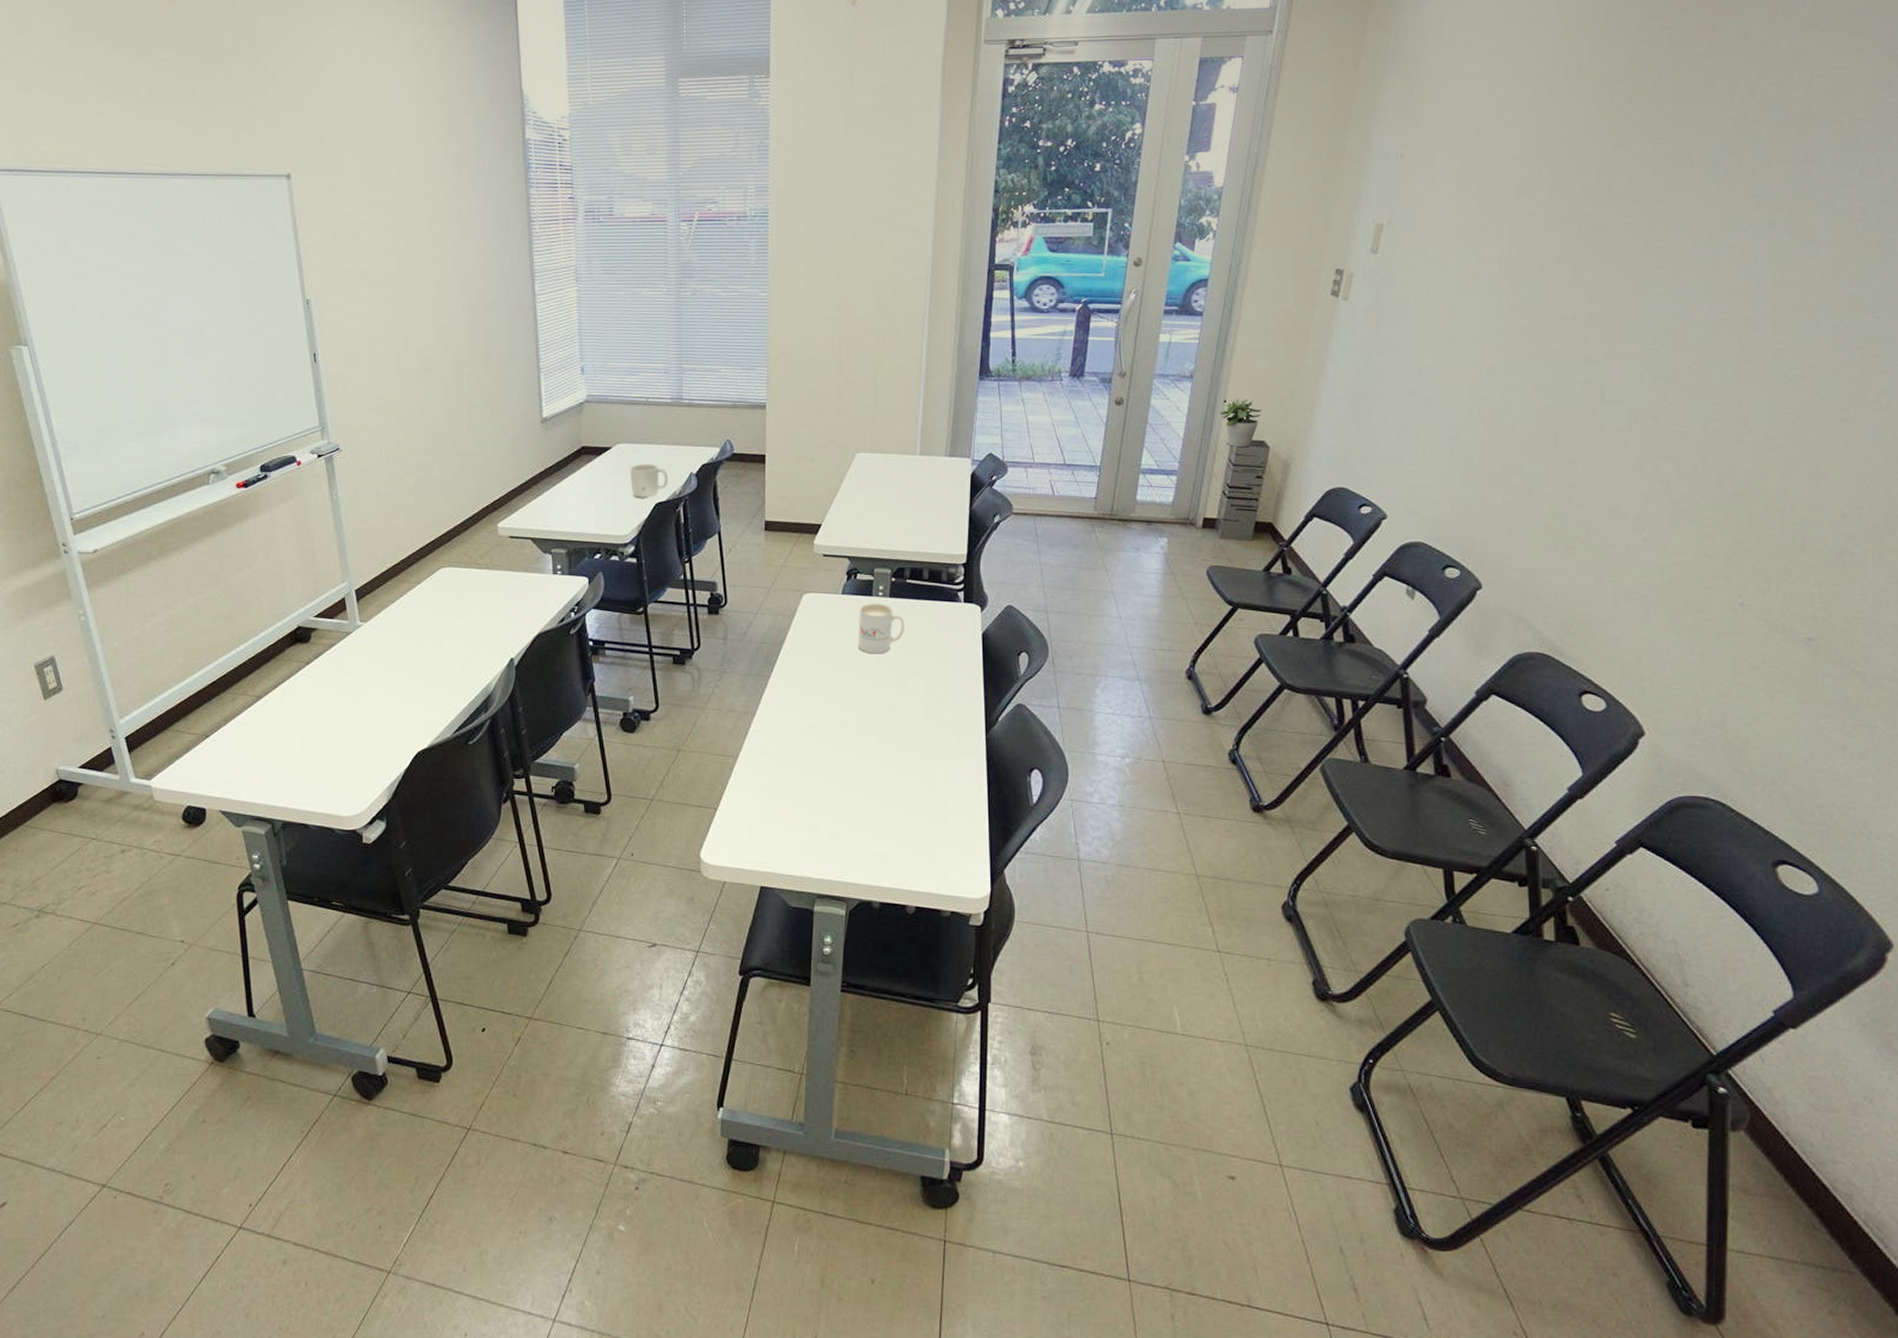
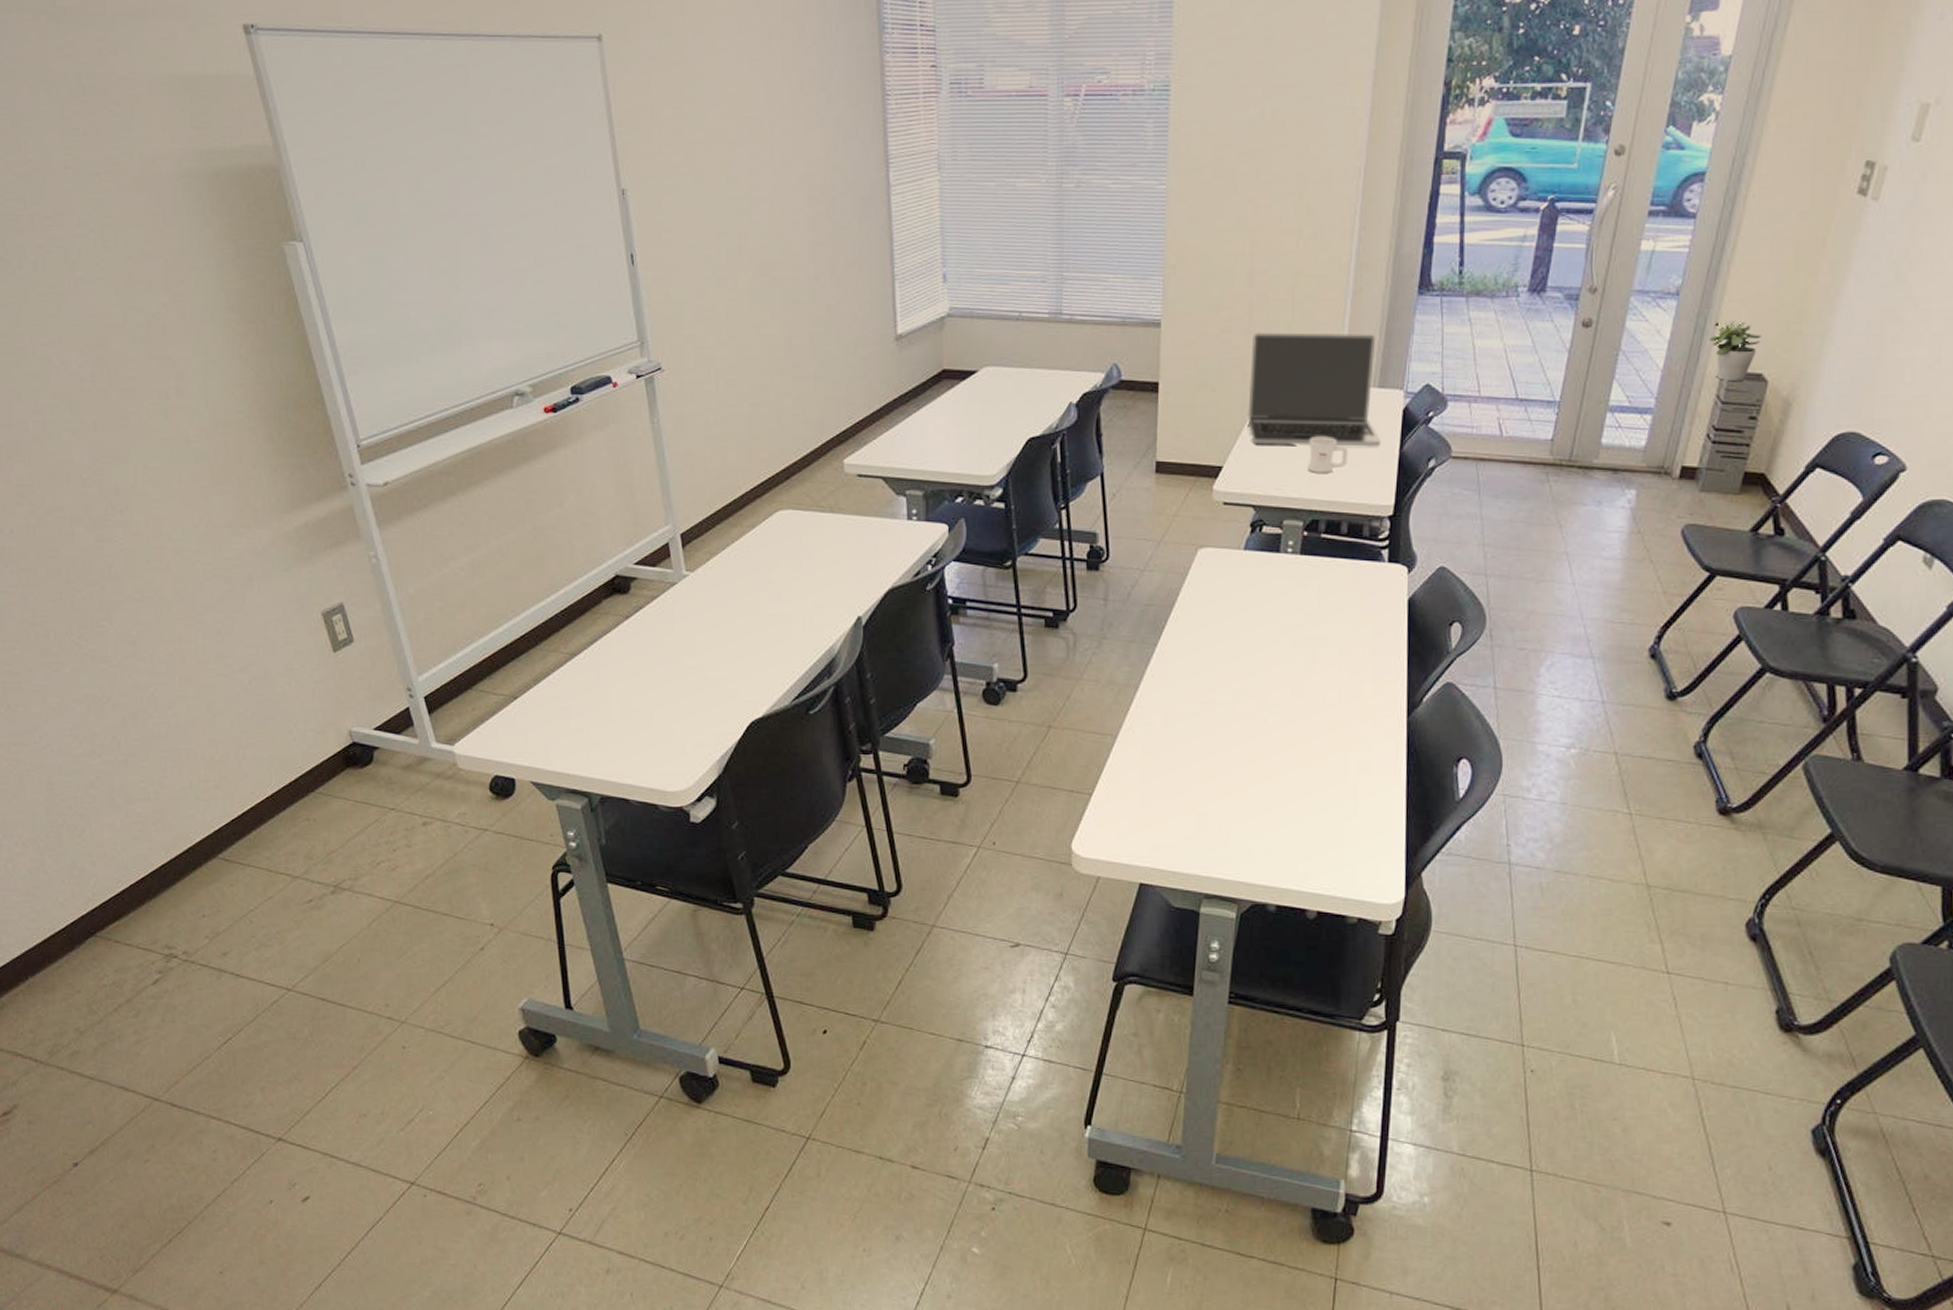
mug: present [629,464,668,498] -> none [998,392,1043,432]
laptop: none [841,412,953,506] -> present [1247,332,1380,447]
mug: present [858,603,904,654] -> none [1261,561,1317,621]
mug: none [893,498,926,528] -> present [1307,437,1347,473]

